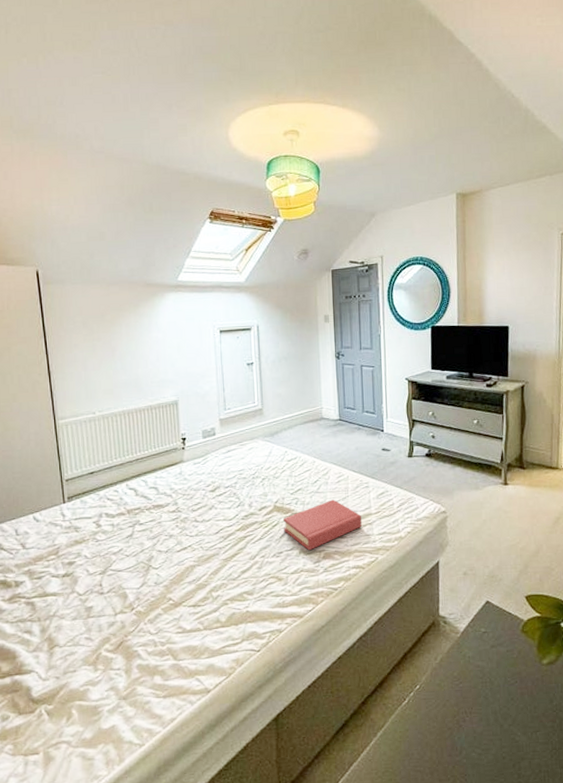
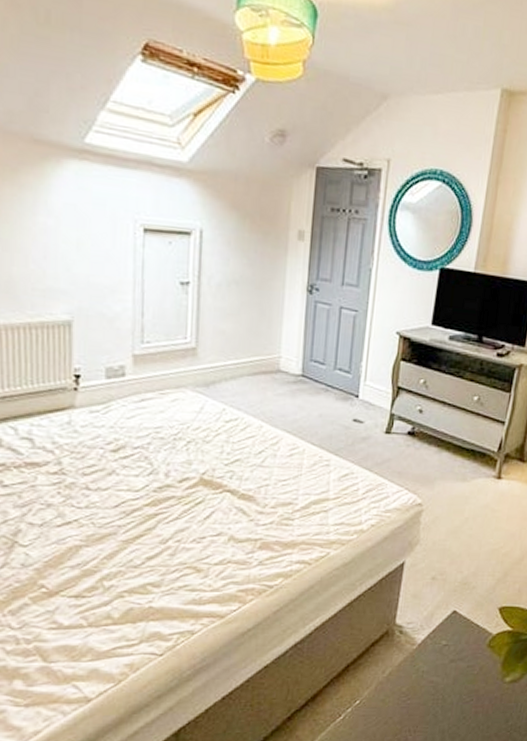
hardback book: present [283,499,362,551] -> none [210,477,315,538]

